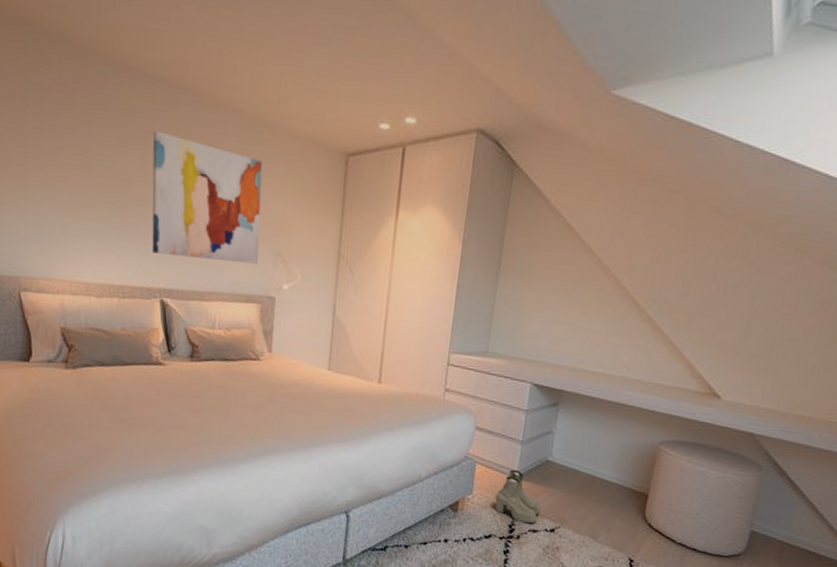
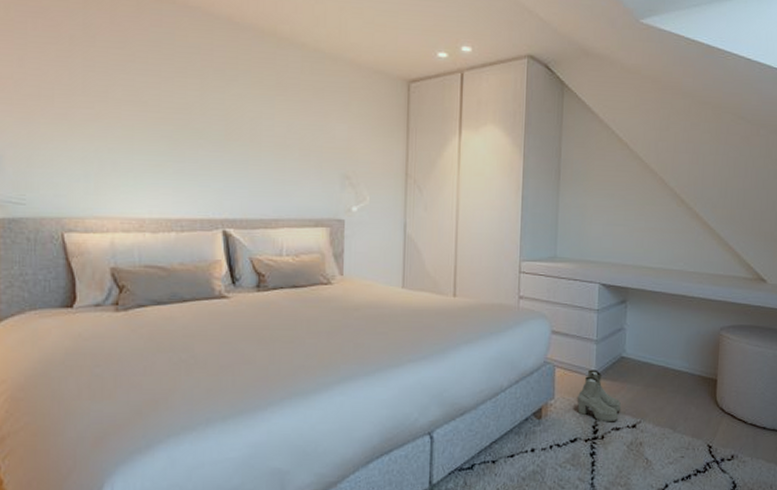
wall art: present [151,131,263,264] -> none [212,65,326,188]

